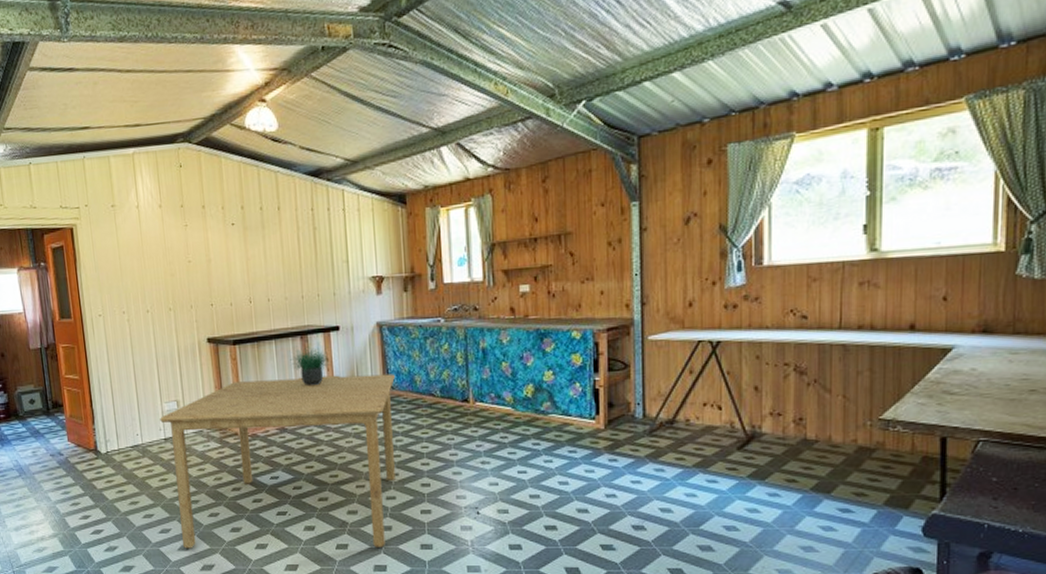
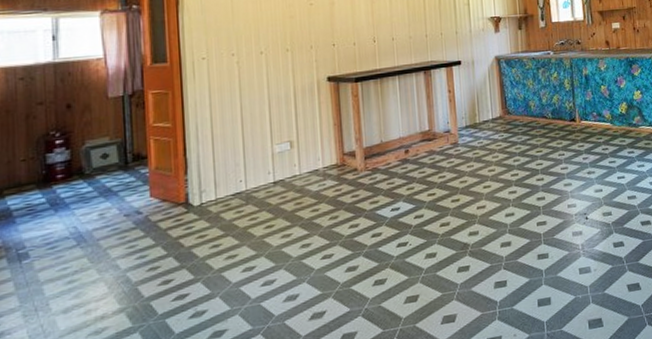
dining table: present [160,374,395,549] -> none [269,101,514,299]
potted plant: present [290,343,331,387] -> none [413,77,453,118]

